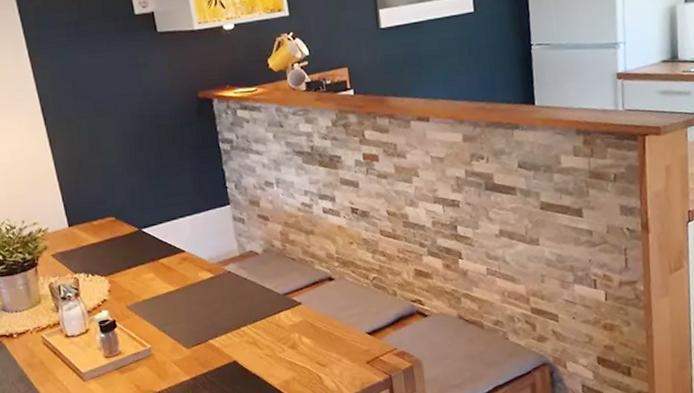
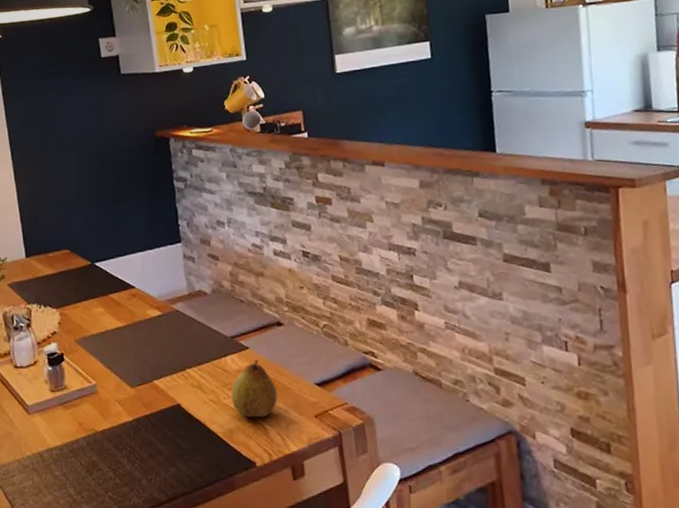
fruit: none [286,314,331,369] -> present [231,359,278,418]

